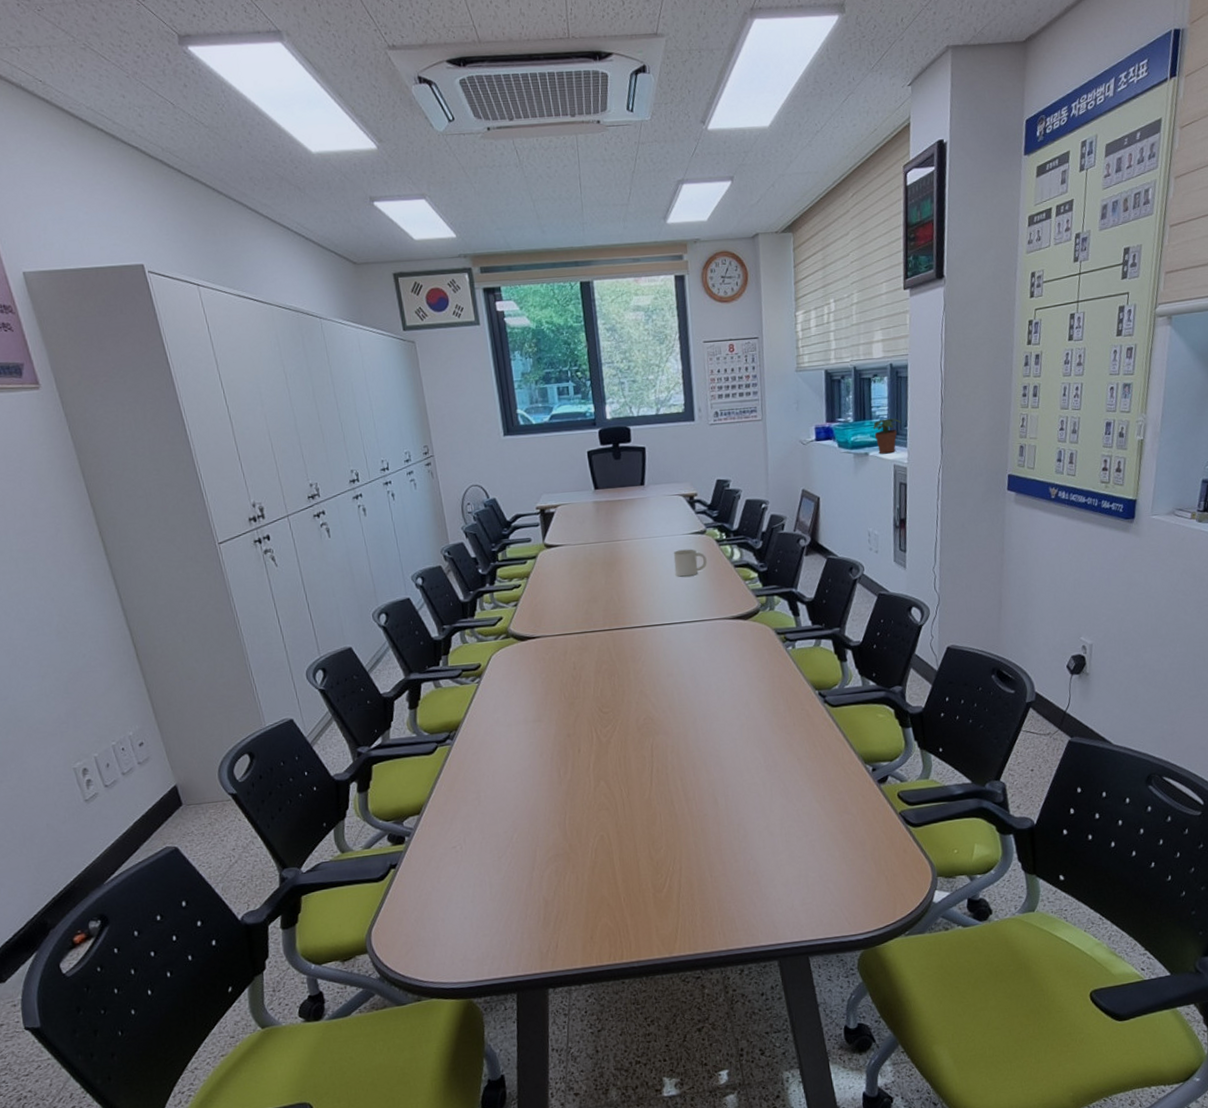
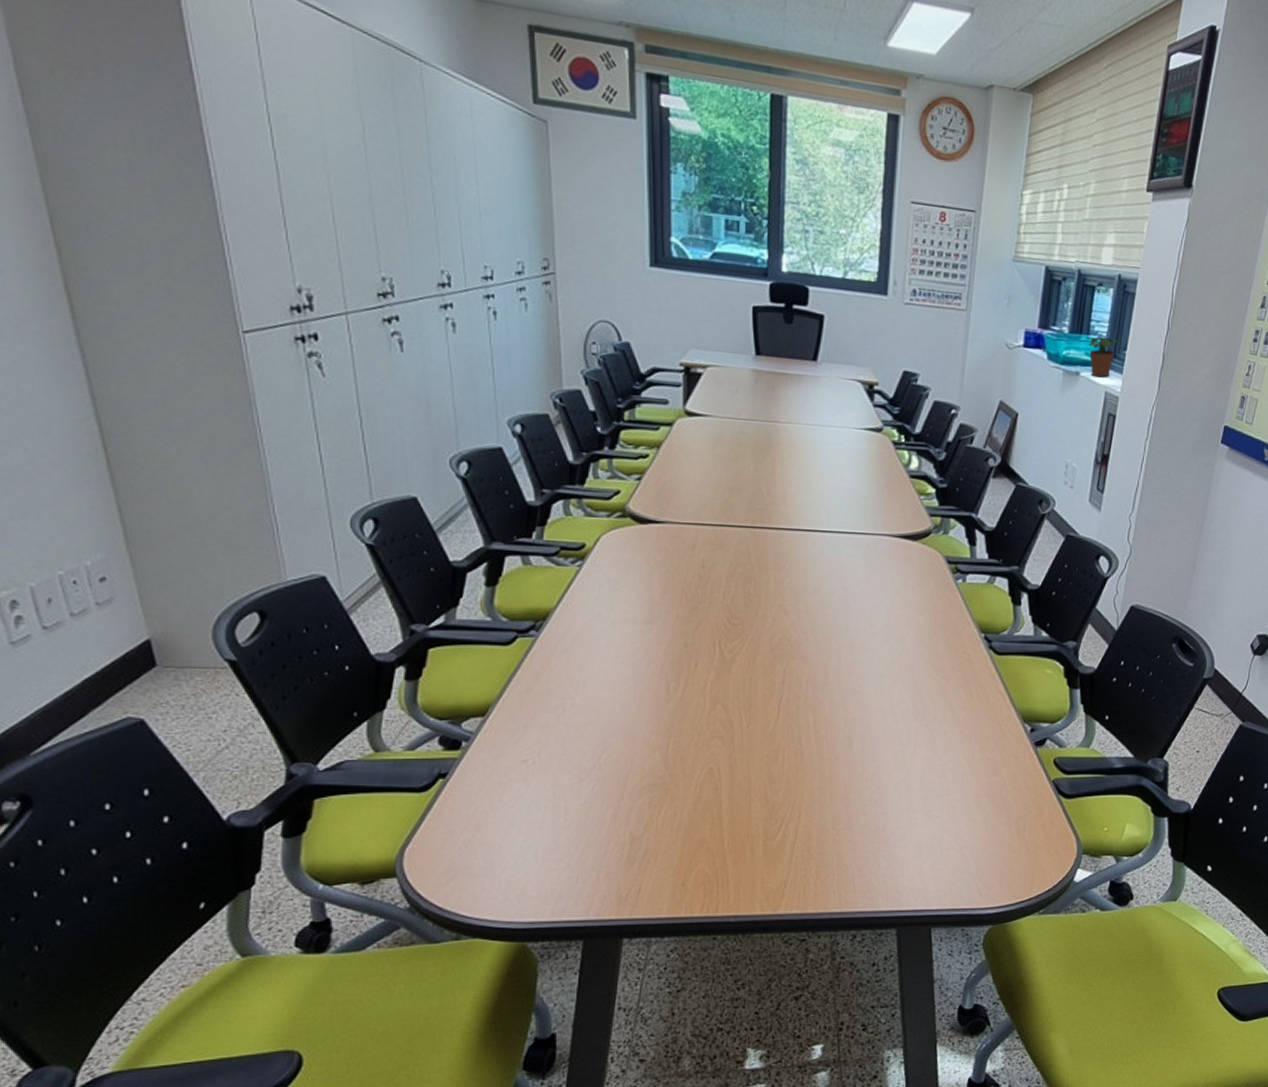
mug: present [673,549,707,577] -> none [839,446,879,480]

